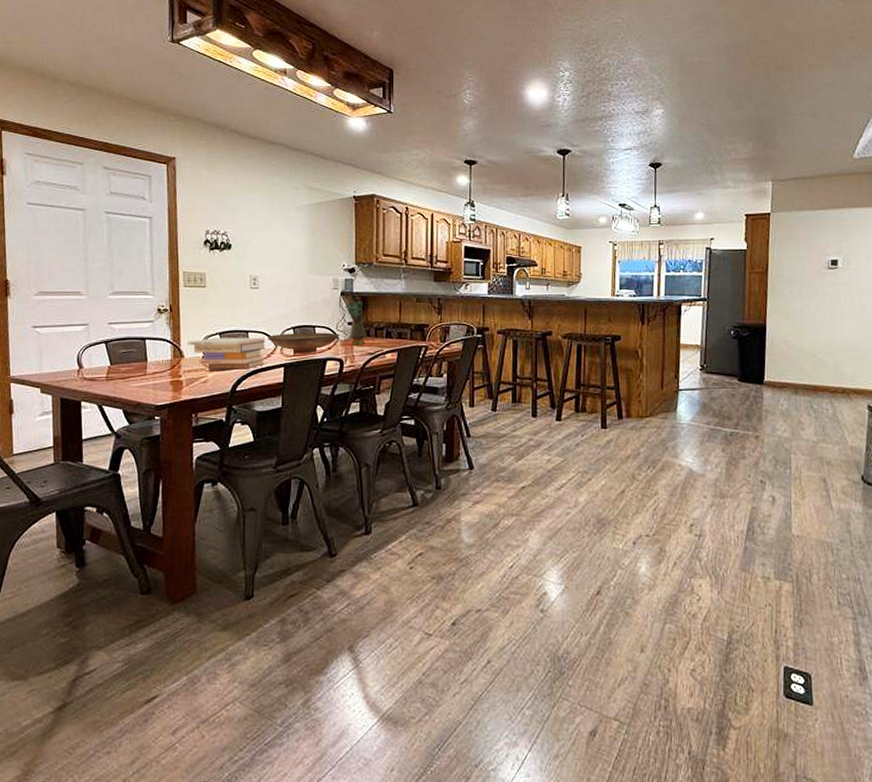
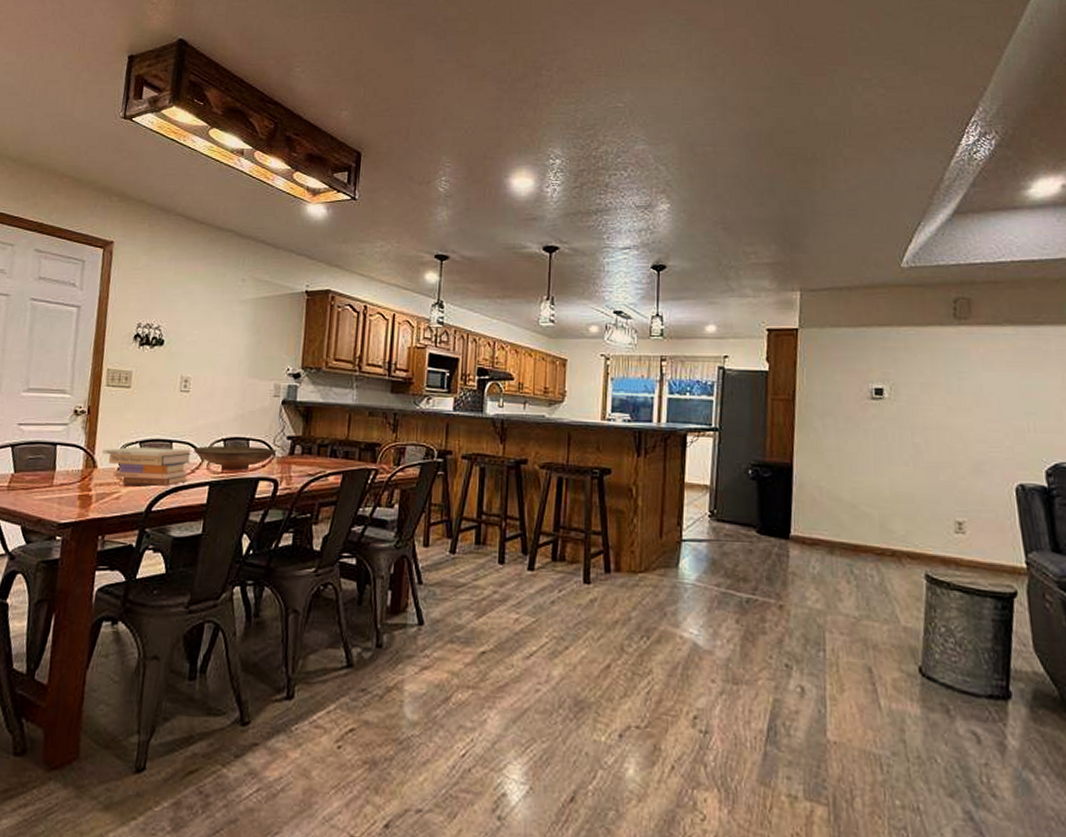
vase: present [345,299,367,345] -> none [286,409,308,464]

